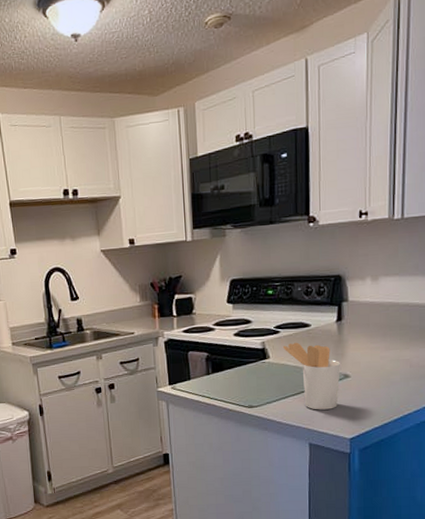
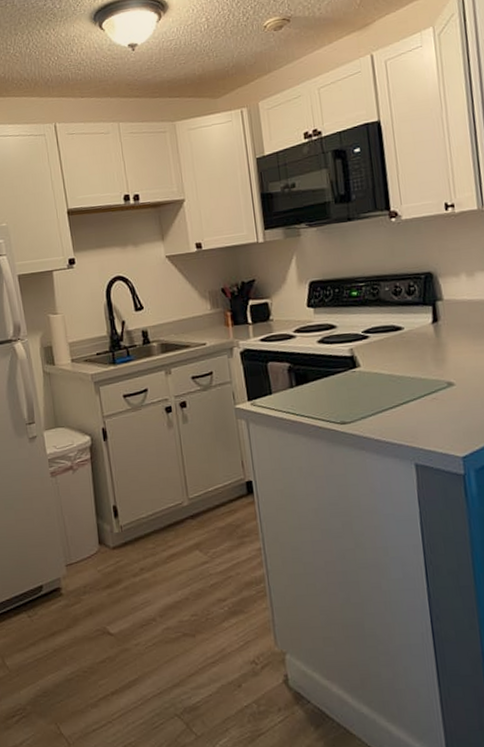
utensil holder: present [282,342,340,410] -> none [373,347,444,425]

